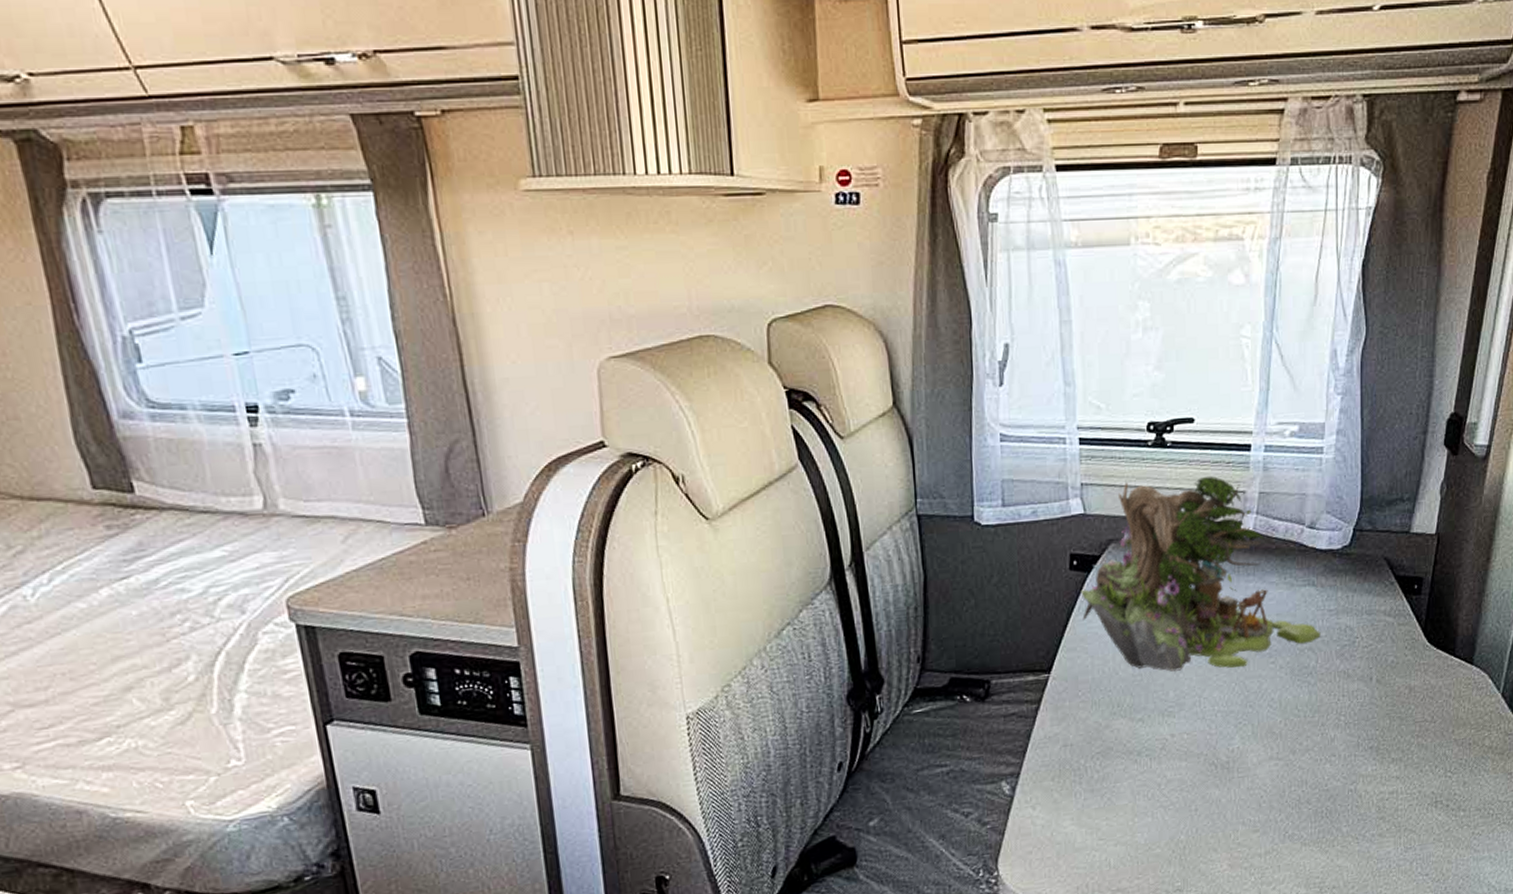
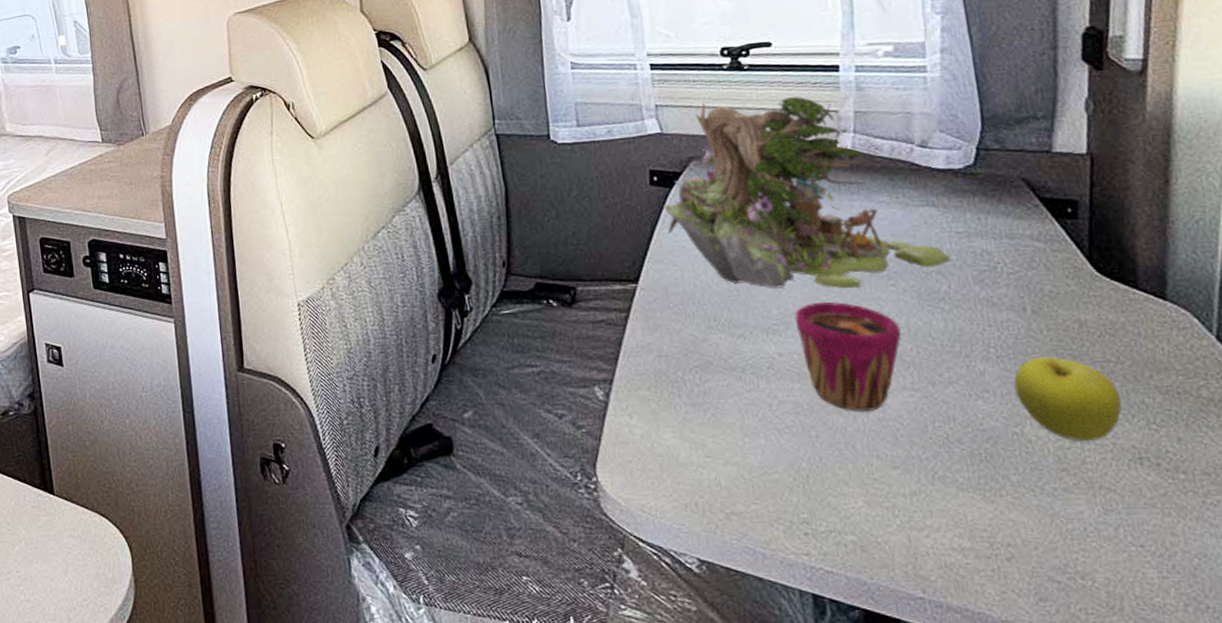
cup: none [1188,682,1274,783] -> present [795,302,901,412]
fruit: none [1355,720,1430,792] -> present [1013,357,1122,441]

